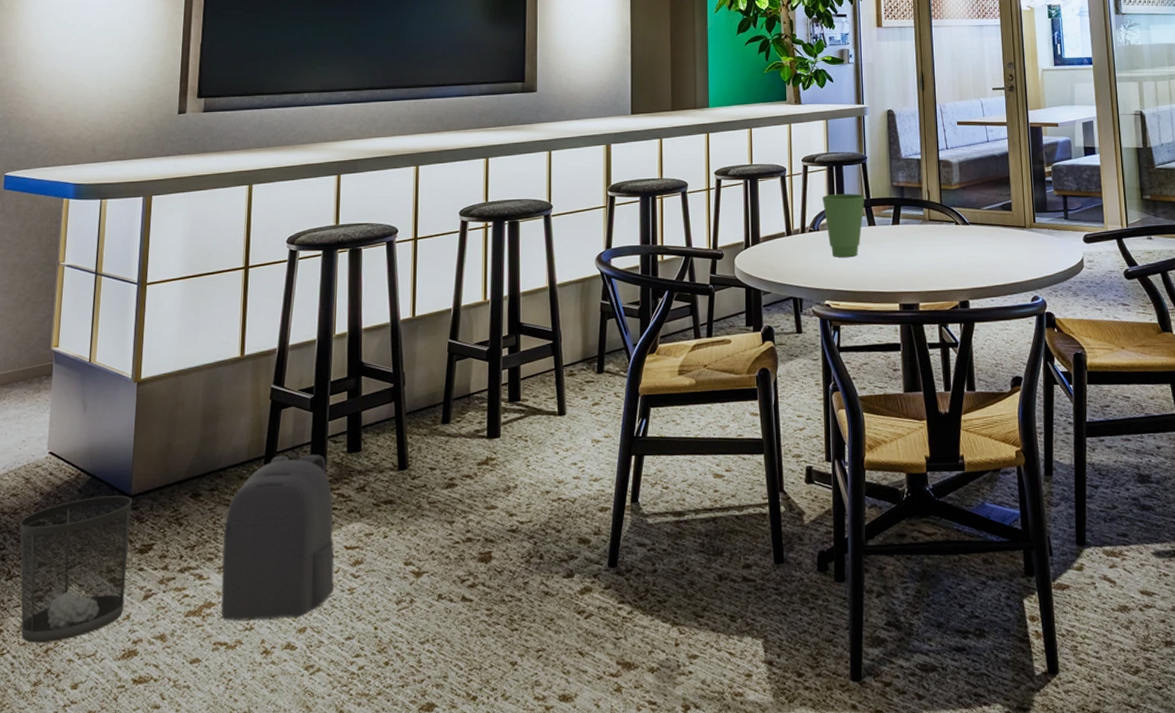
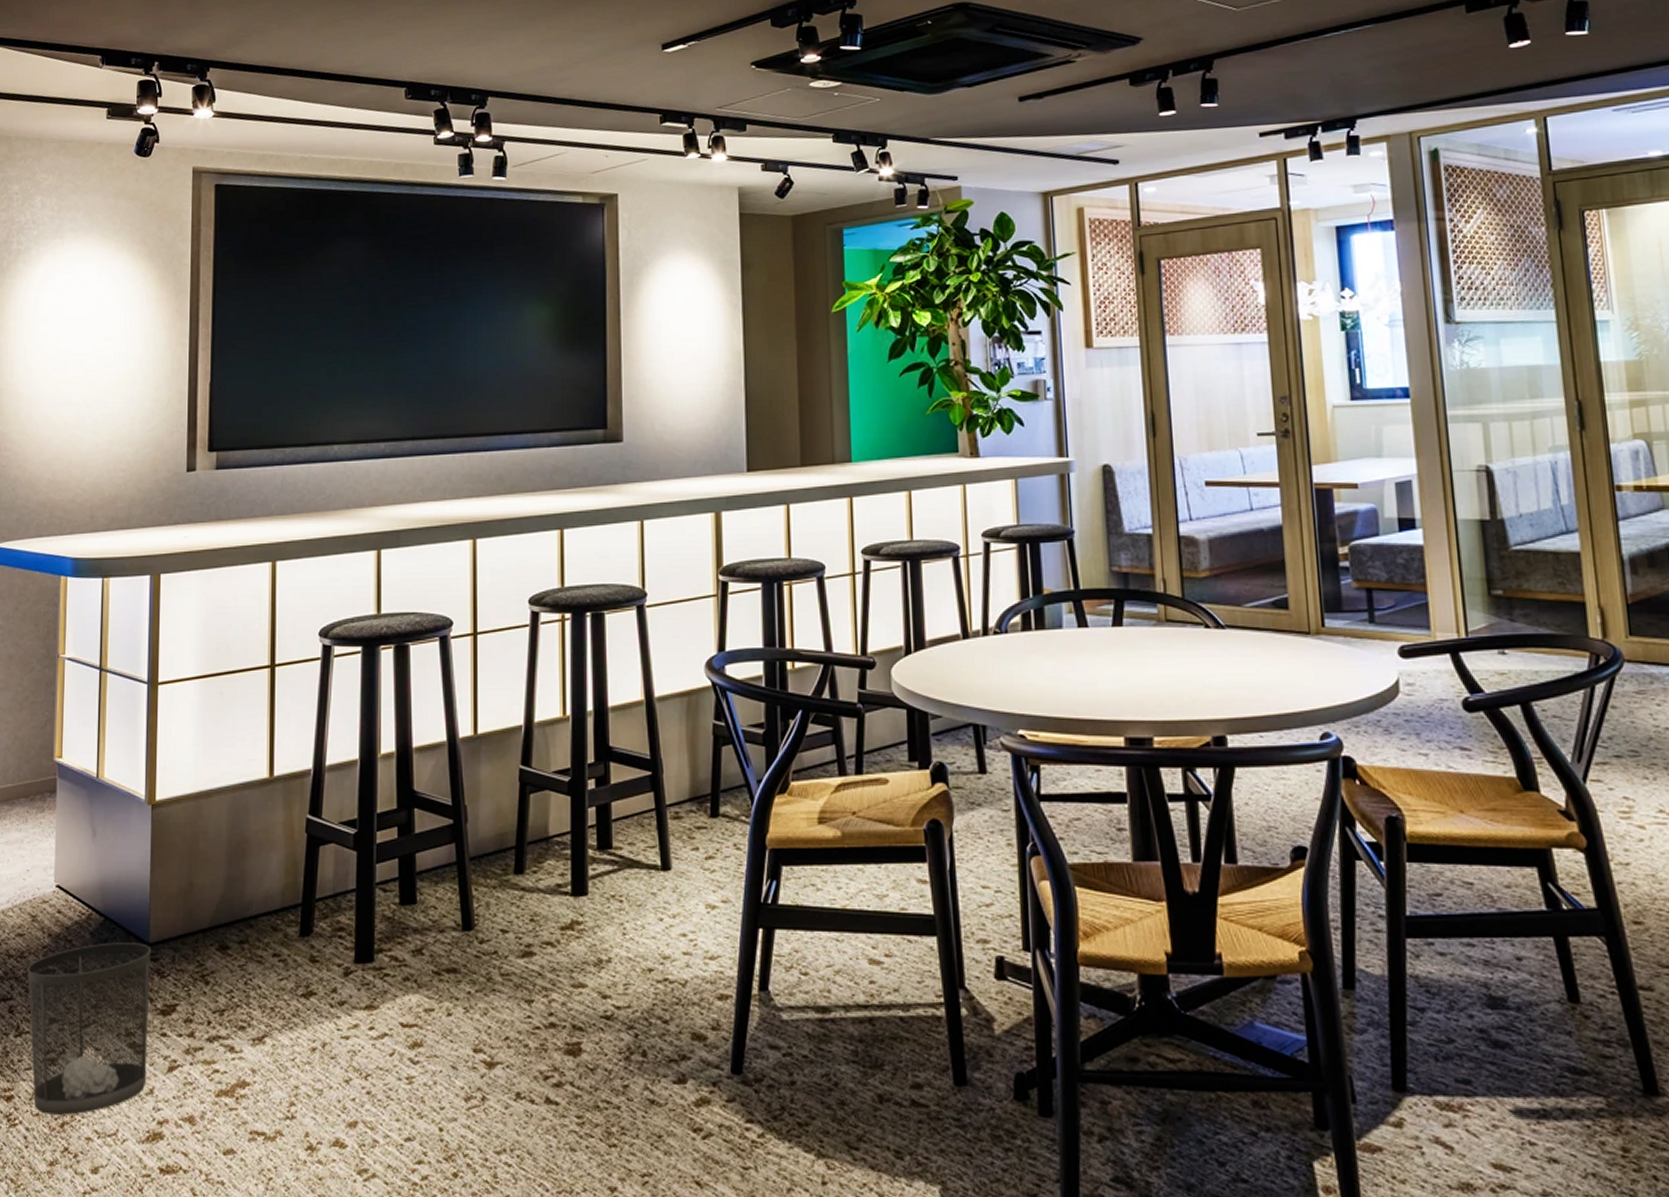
backpack: present [221,451,335,620] -> none [256,899,390,1107]
cup: present [821,193,865,257] -> none [1010,582,1073,670]

